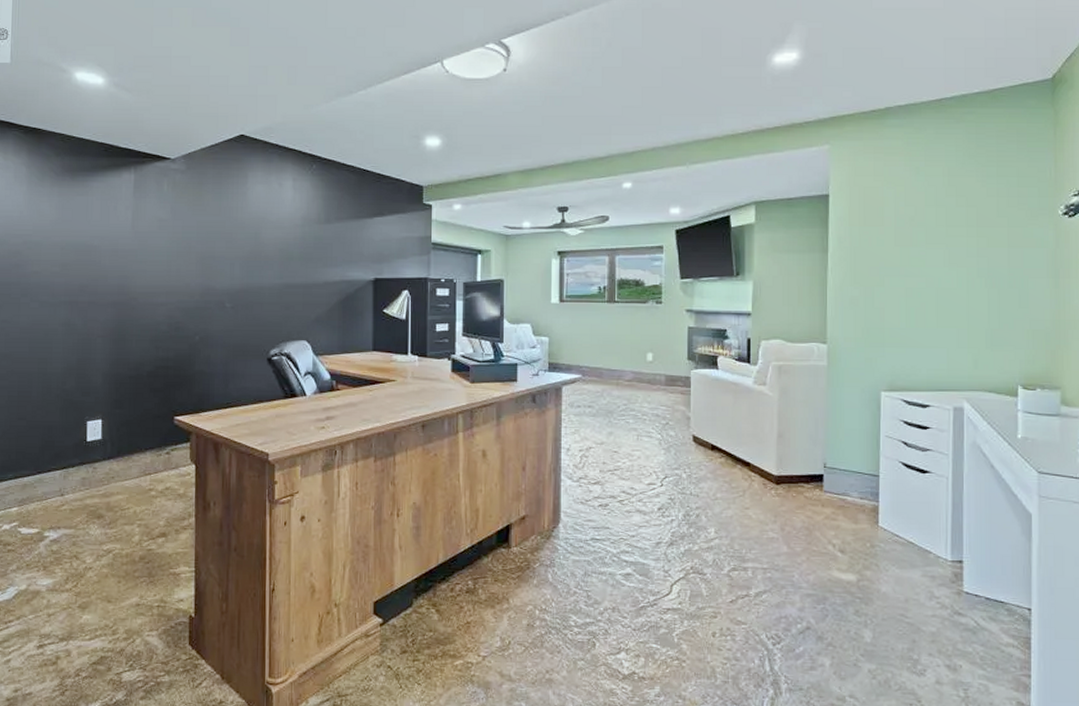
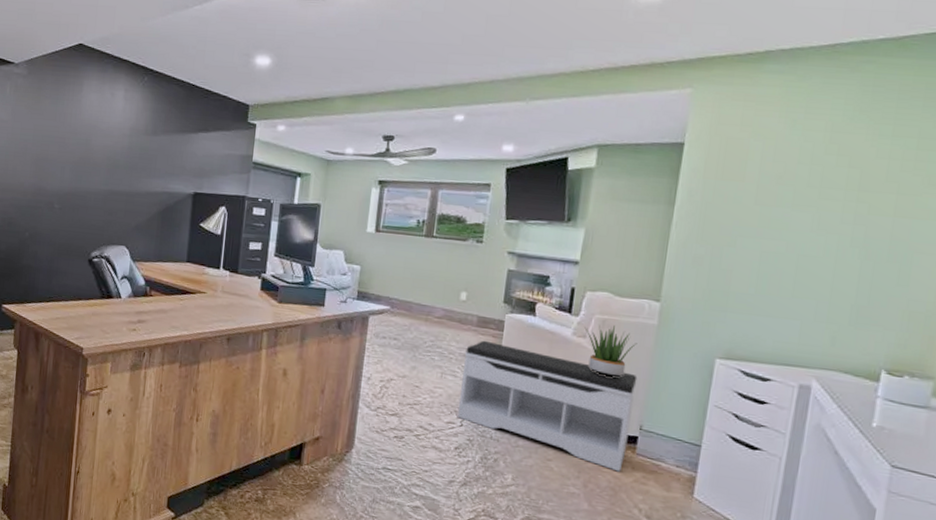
bench: none [656,398,816,511] -> present [457,340,638,472]
potted plant: none [763,371,812,420] -> present [584,325,638,377]

